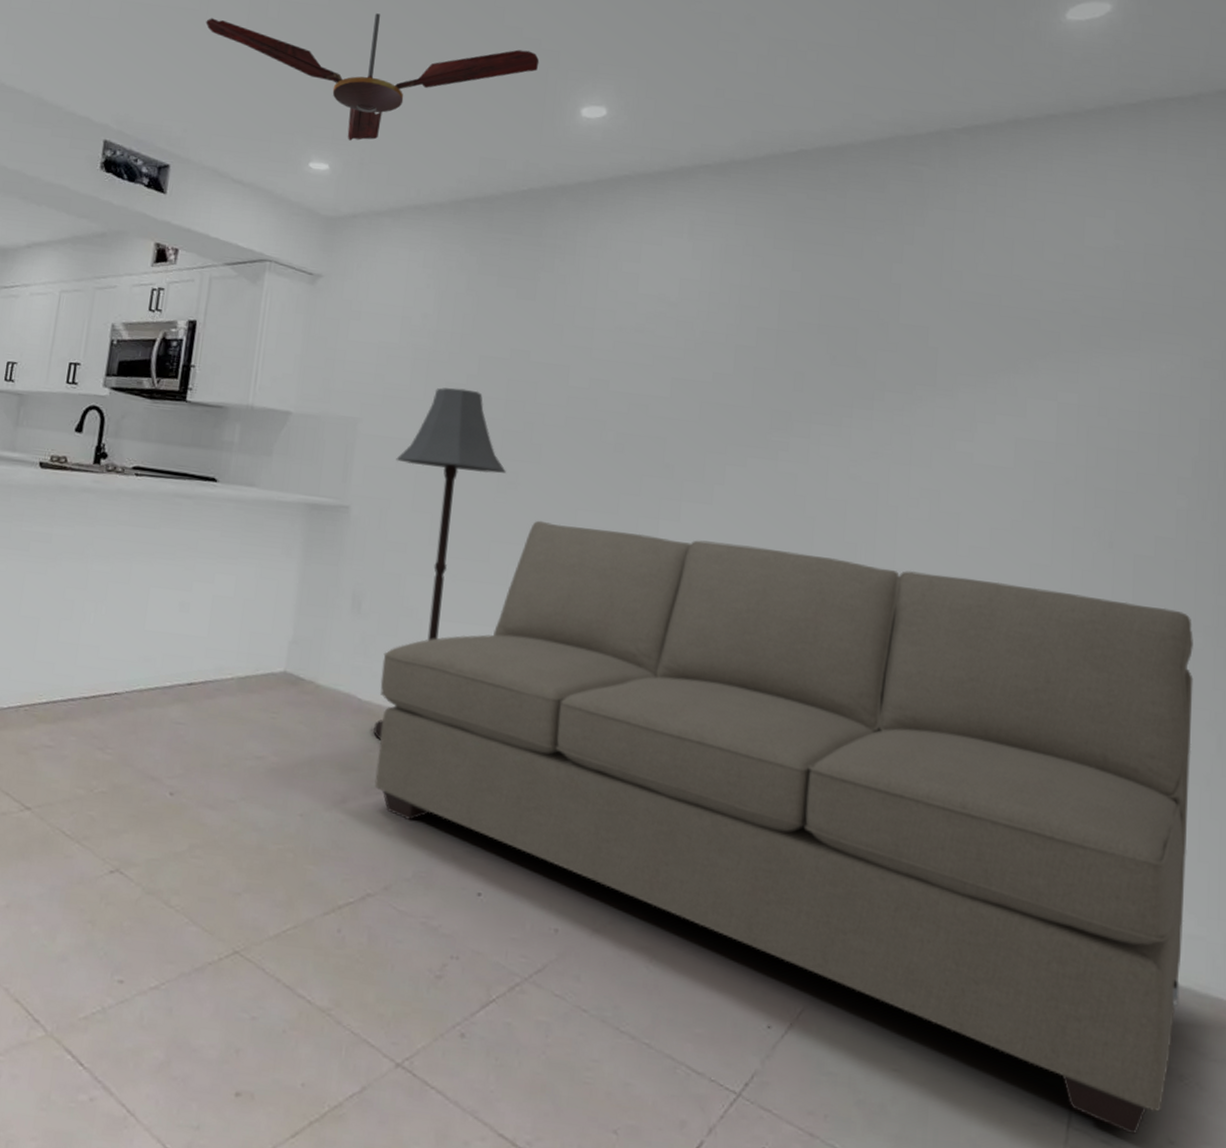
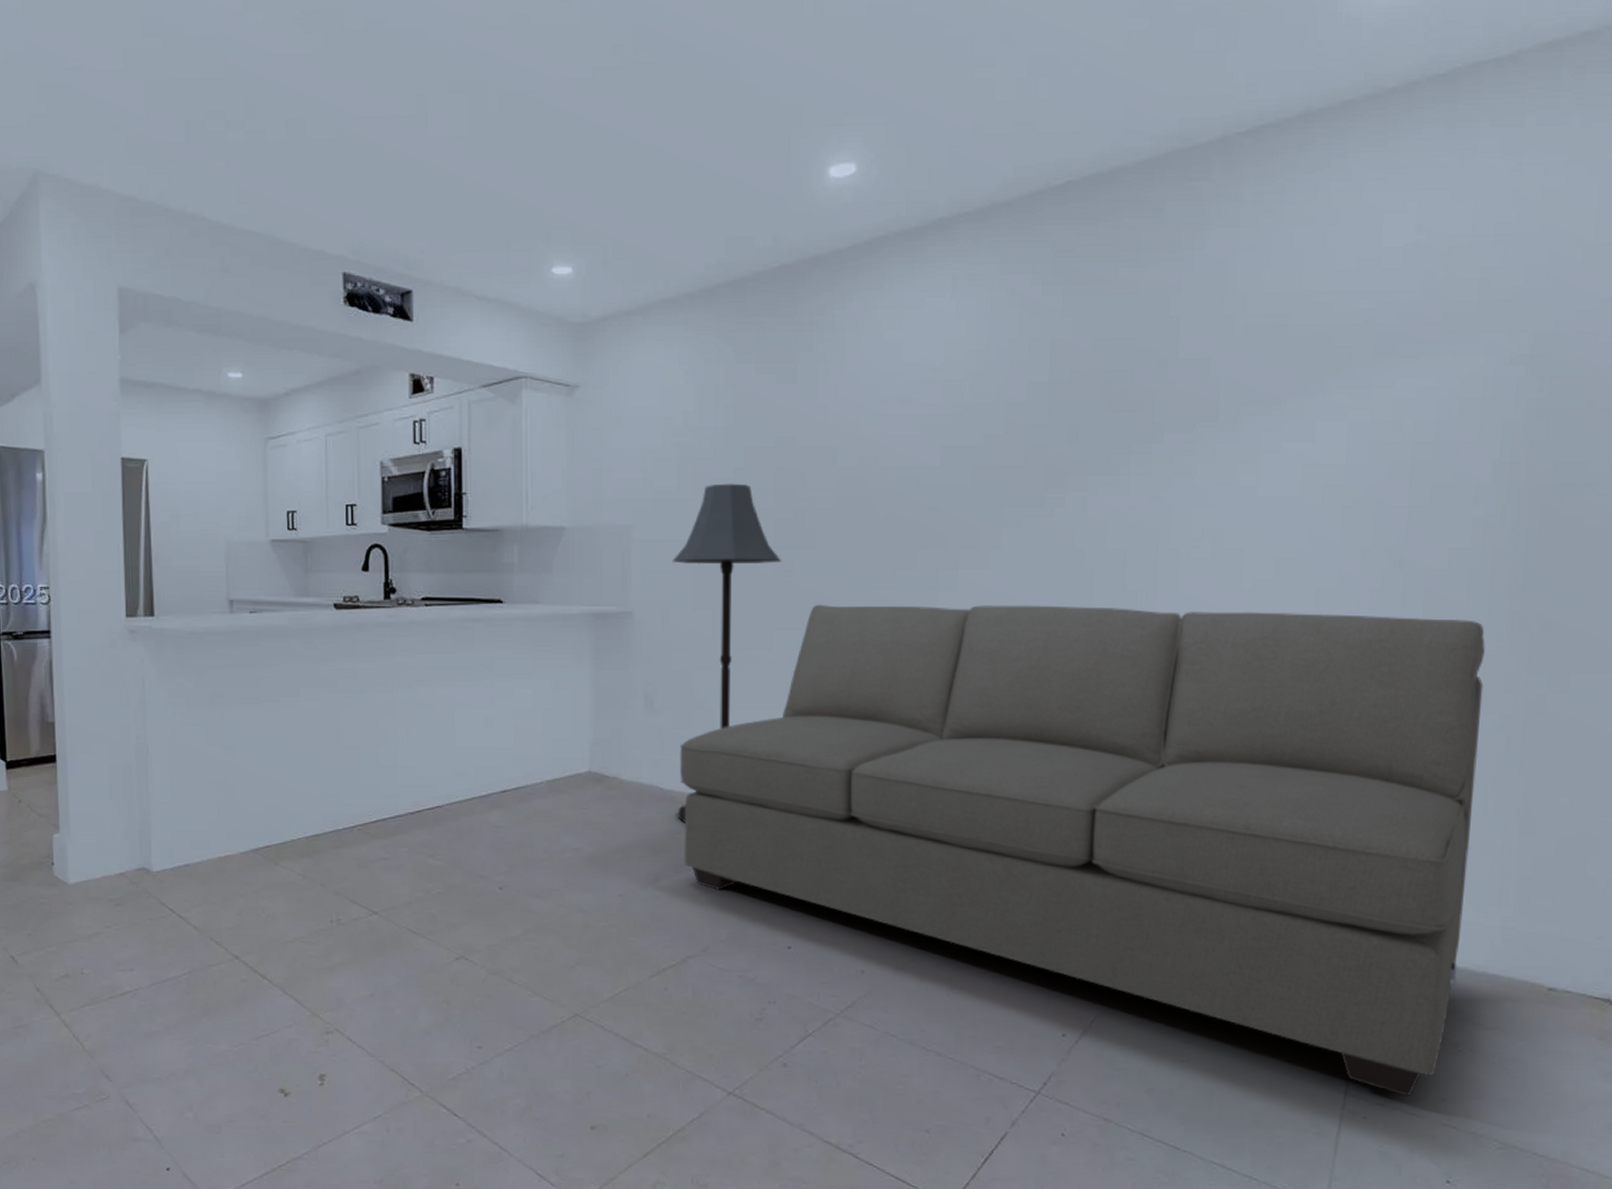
ceiling fan: present [206,13,540,141] -> none [426,91,780,238]

